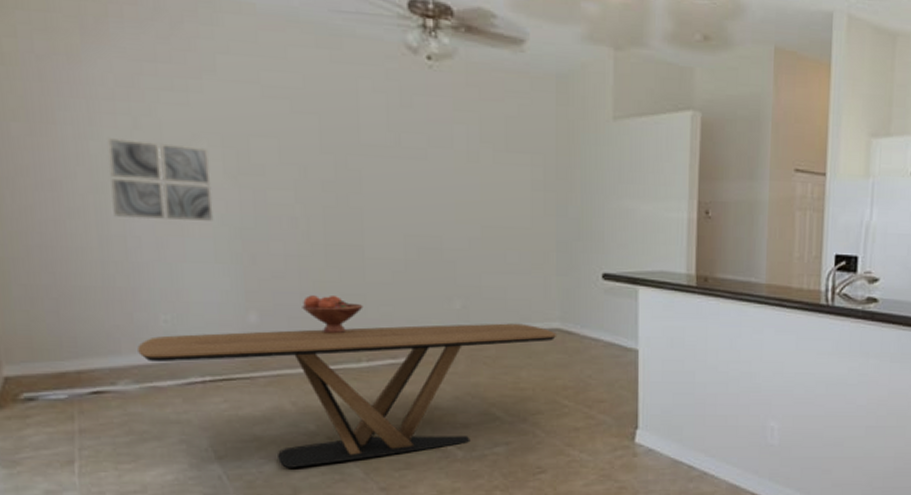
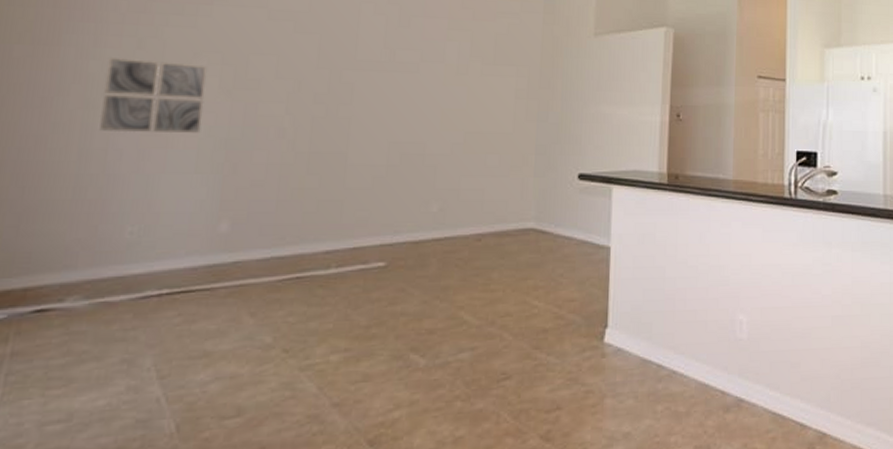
dining table: present [137,323,558,468] -> none [95,224,532,386]
fruit bowl: present [302,295,363,334] -> none [276,203,340,241]

